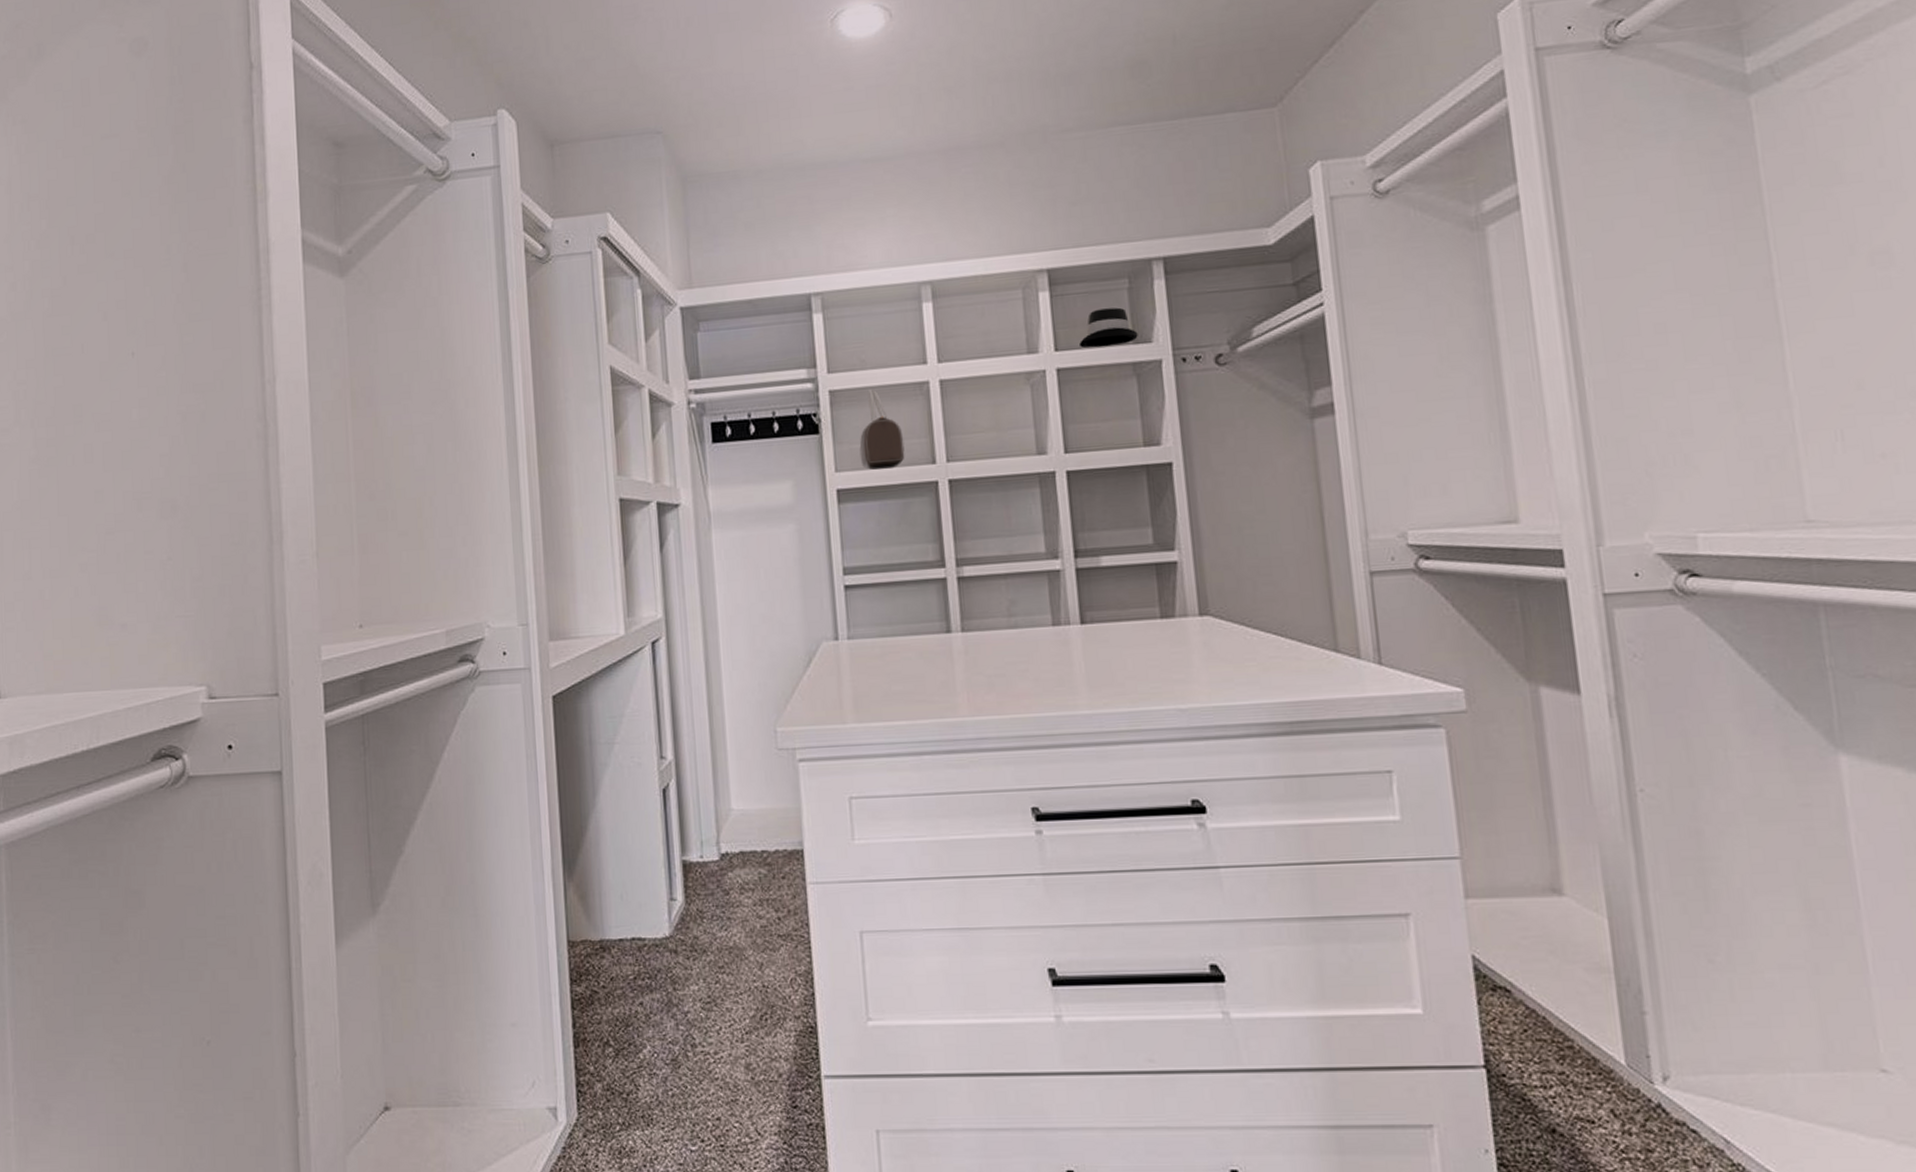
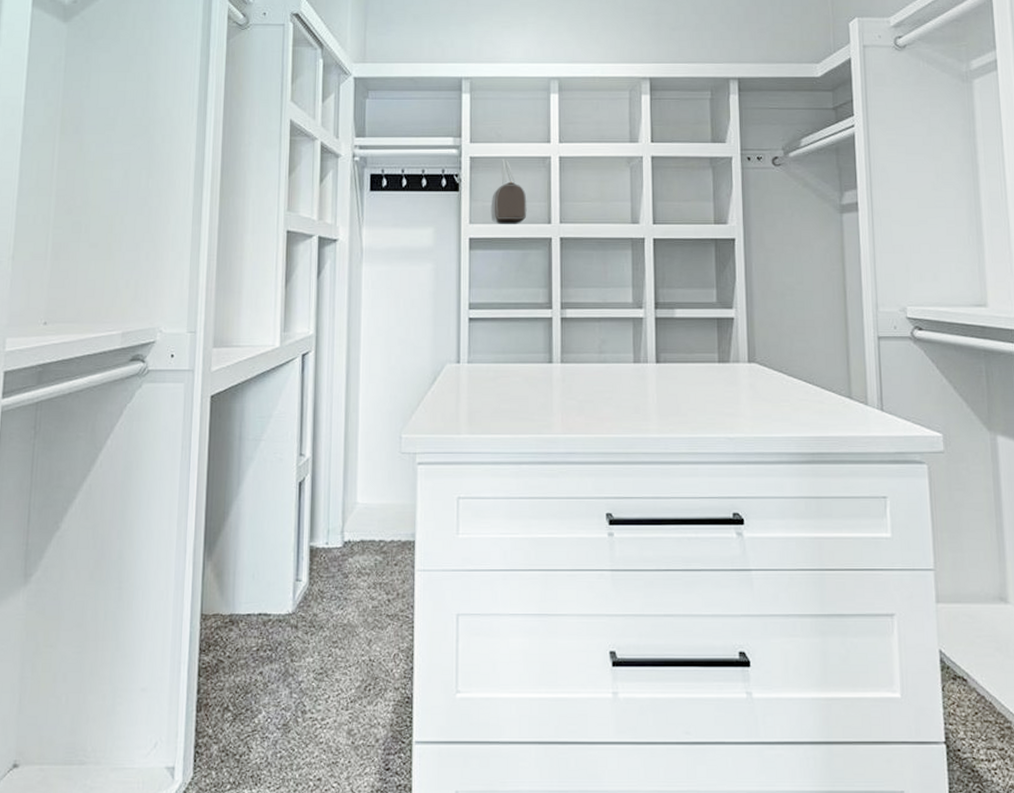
hat: present [1080,307,1138,349] -> none [671,113,715,143]

